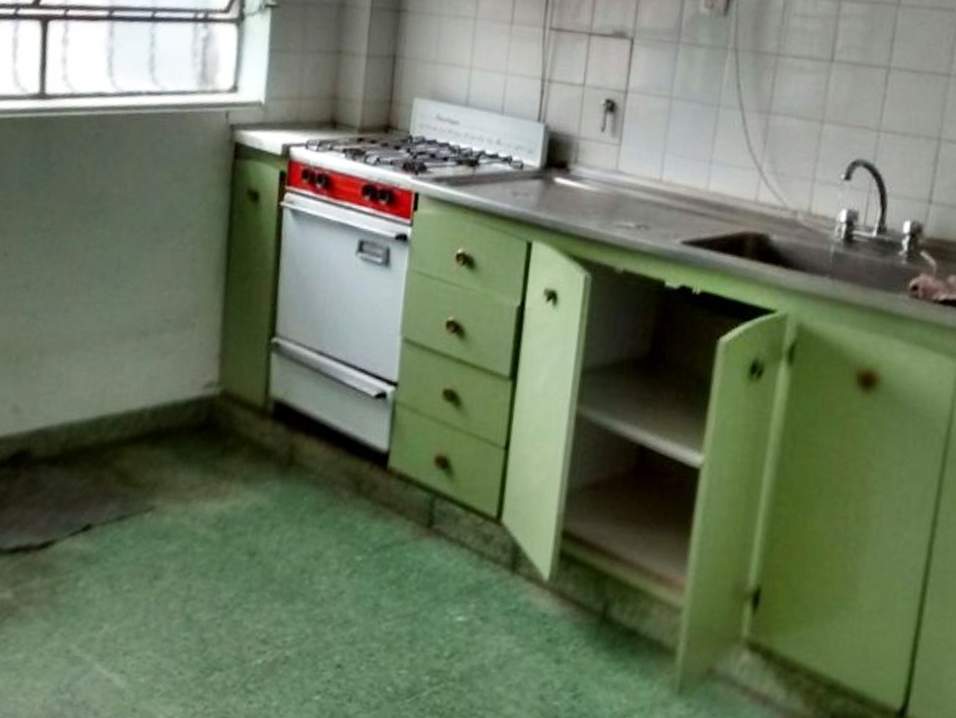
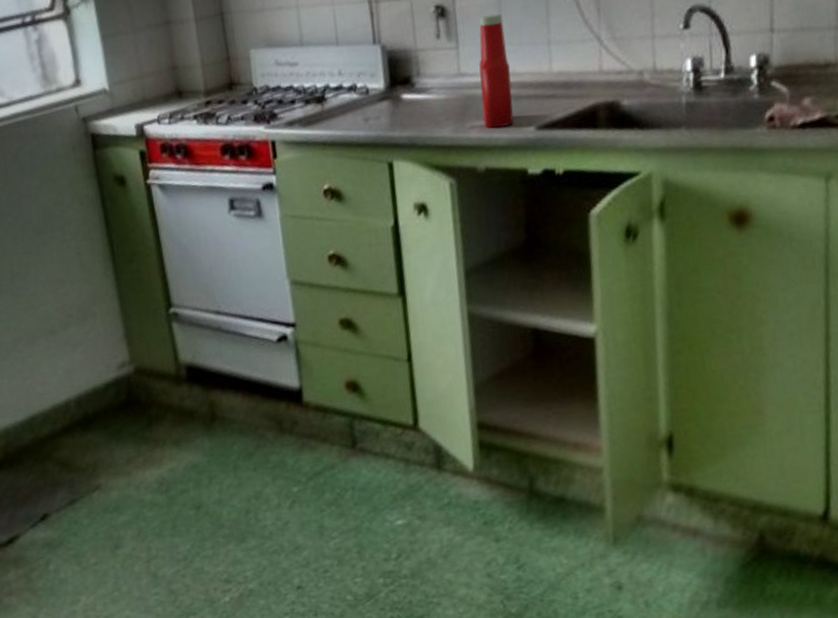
ketchup bottle: none [631,120,670,234] -> present [479,13,514,128]

